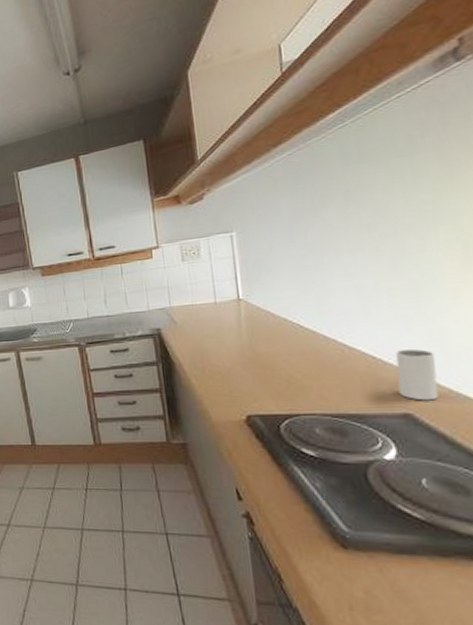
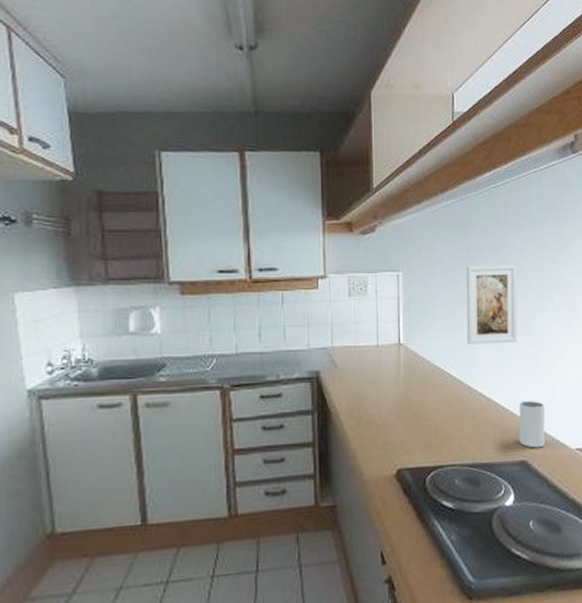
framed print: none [311,204,387,294] -> present [466,265,518,345]

